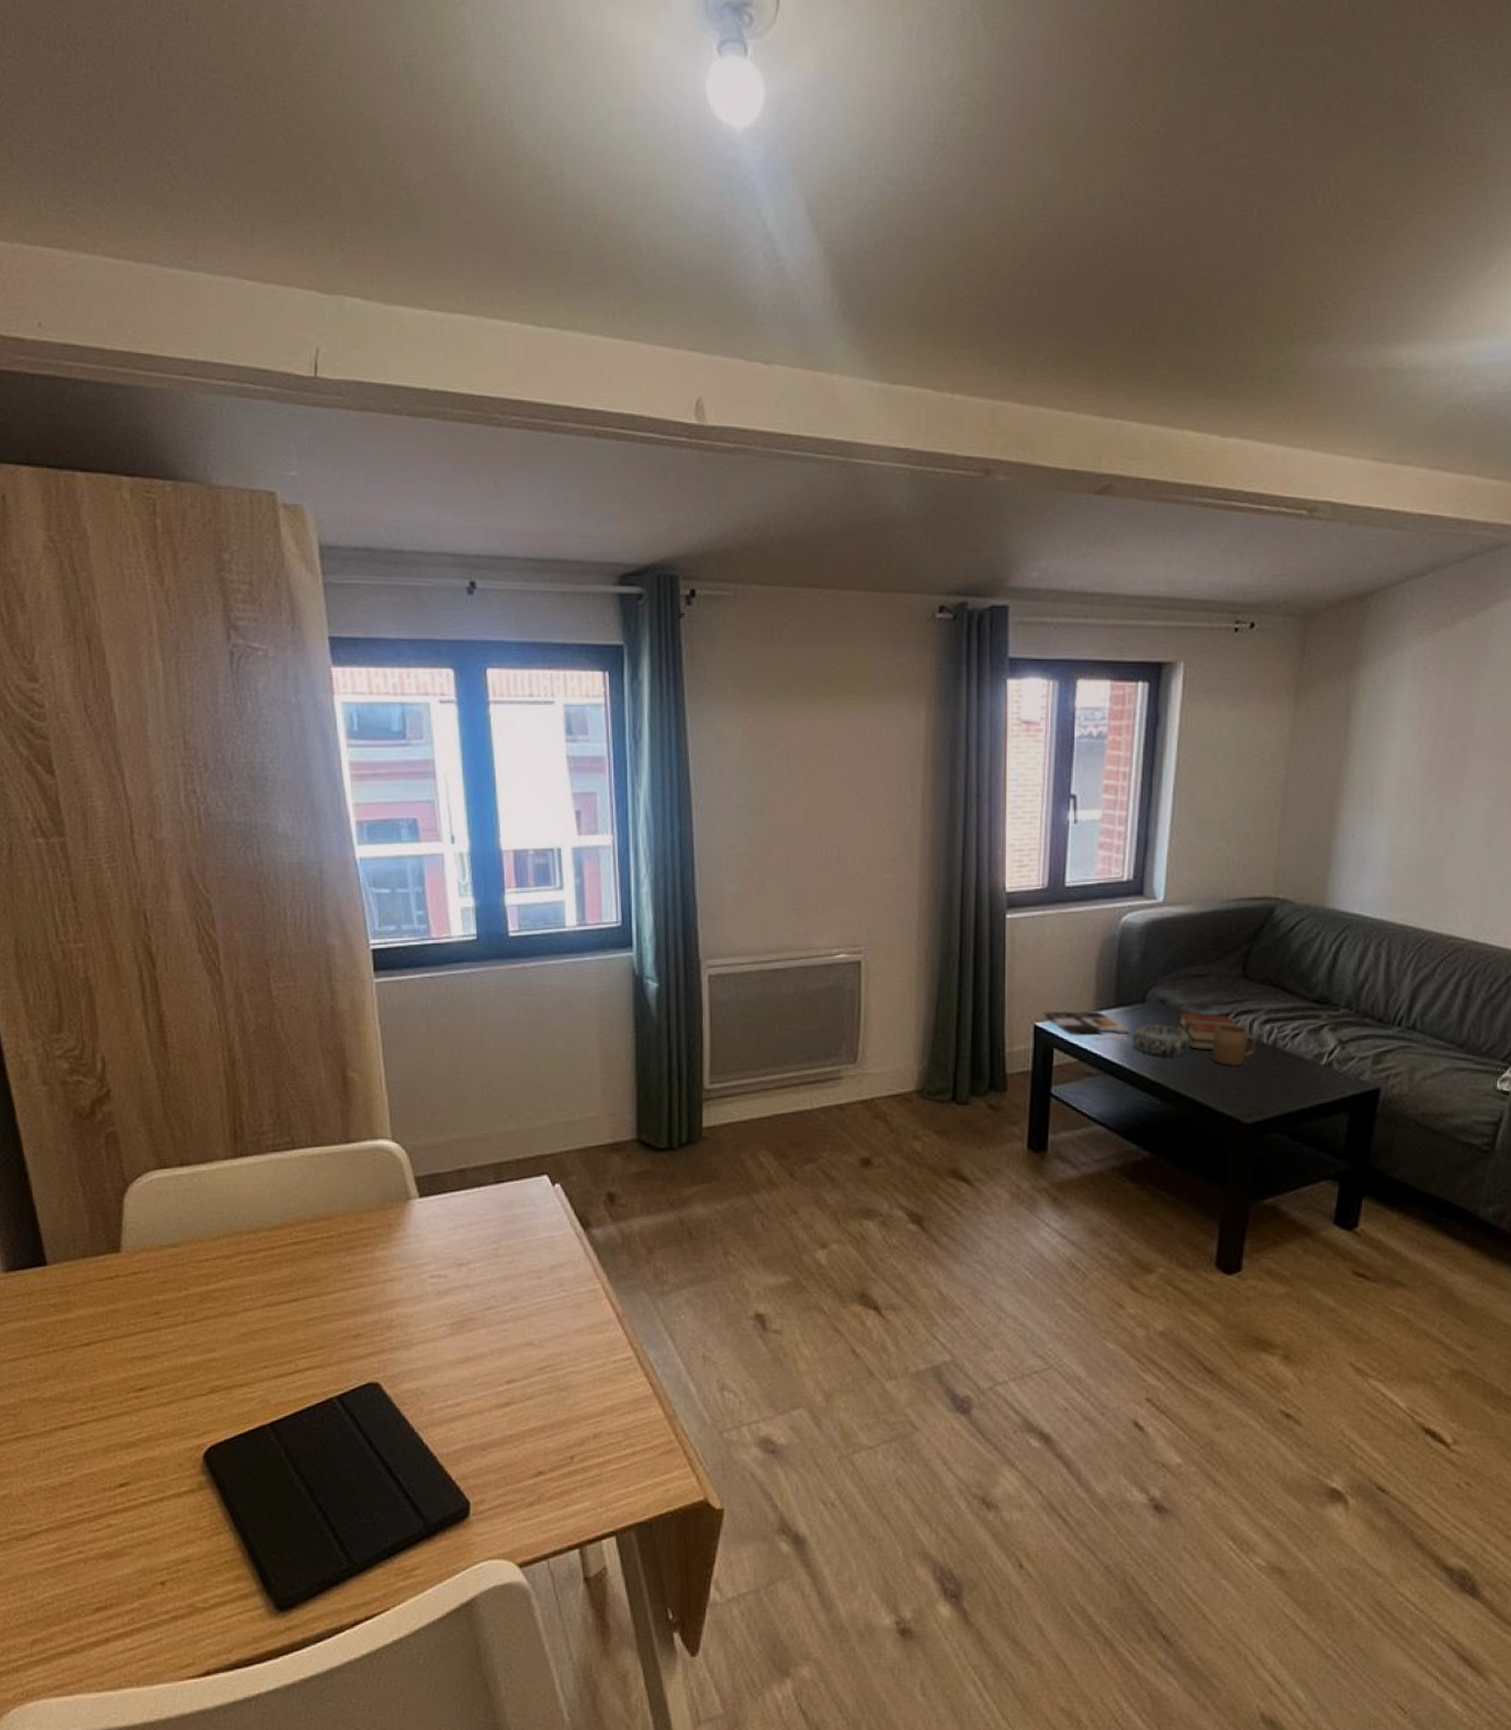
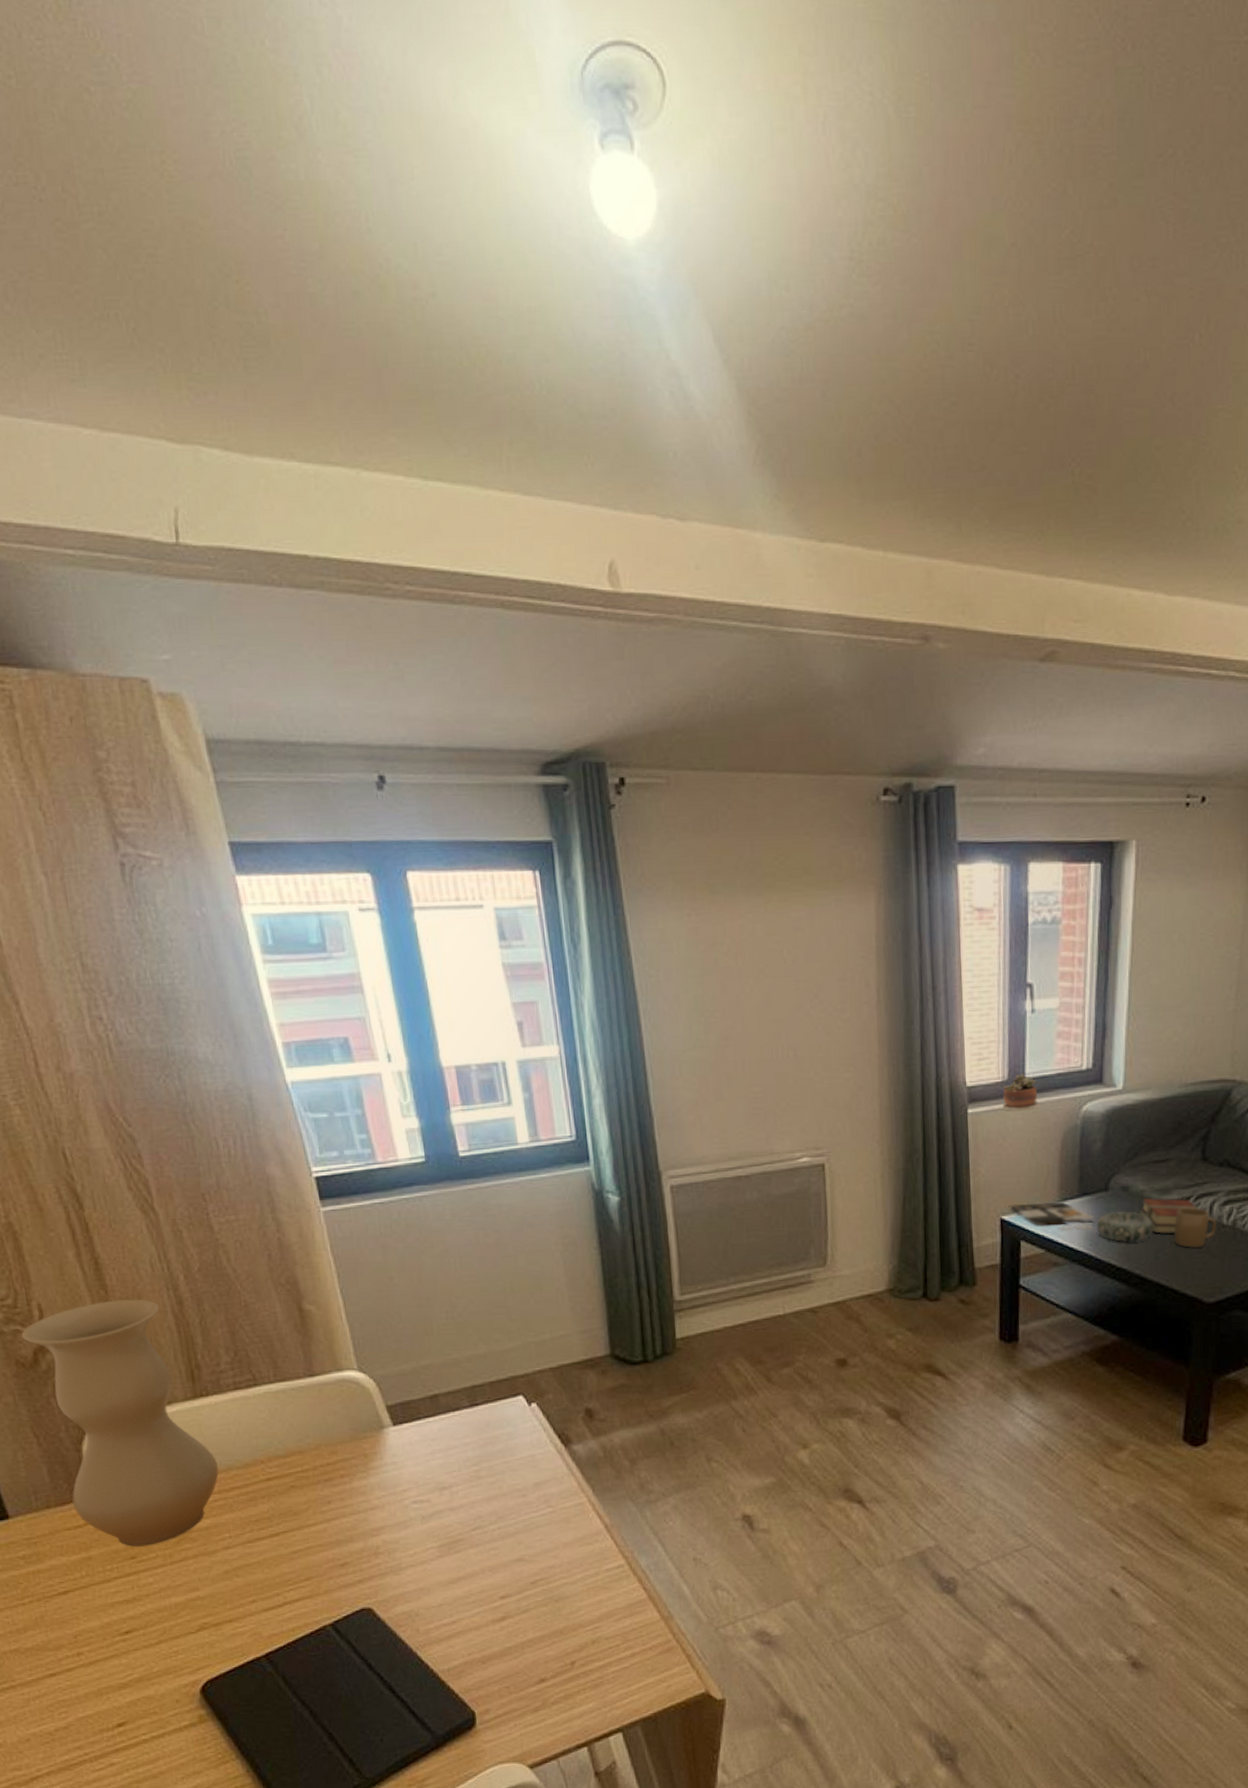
vase: none [83,1057,248,1302] -> present [21,1299,219,1547]
succulent plant: none [1041,881,1079,919] -> present [1002,1073,1040,1112]

